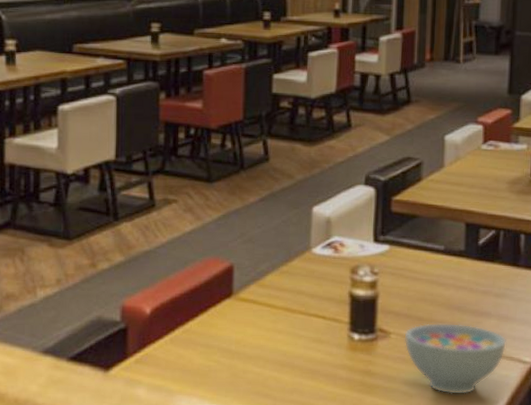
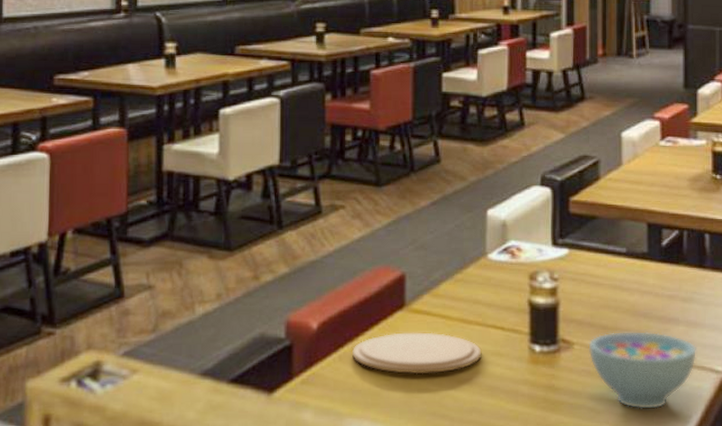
plate: none [182,319,304,357] -> present [351,332,482,375]

